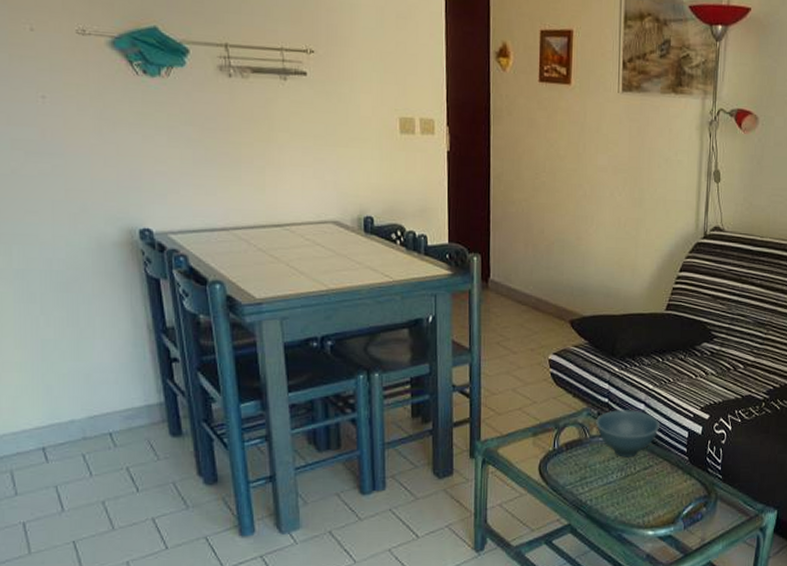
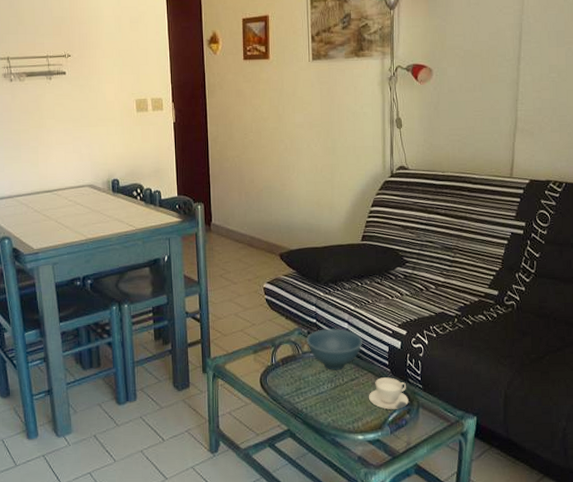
teacup: none [663,466,706,502] -> present [369,377,409,409]

